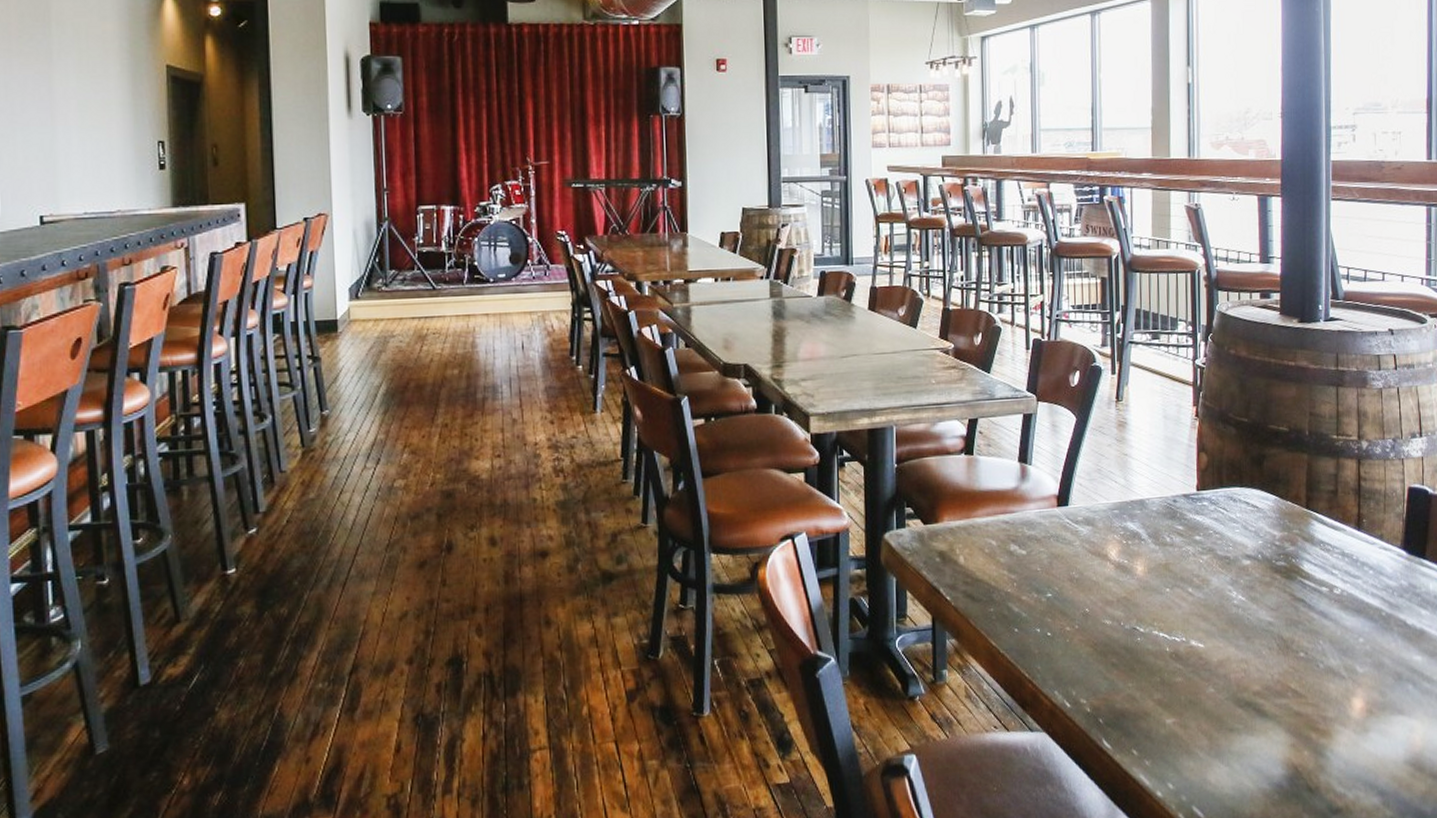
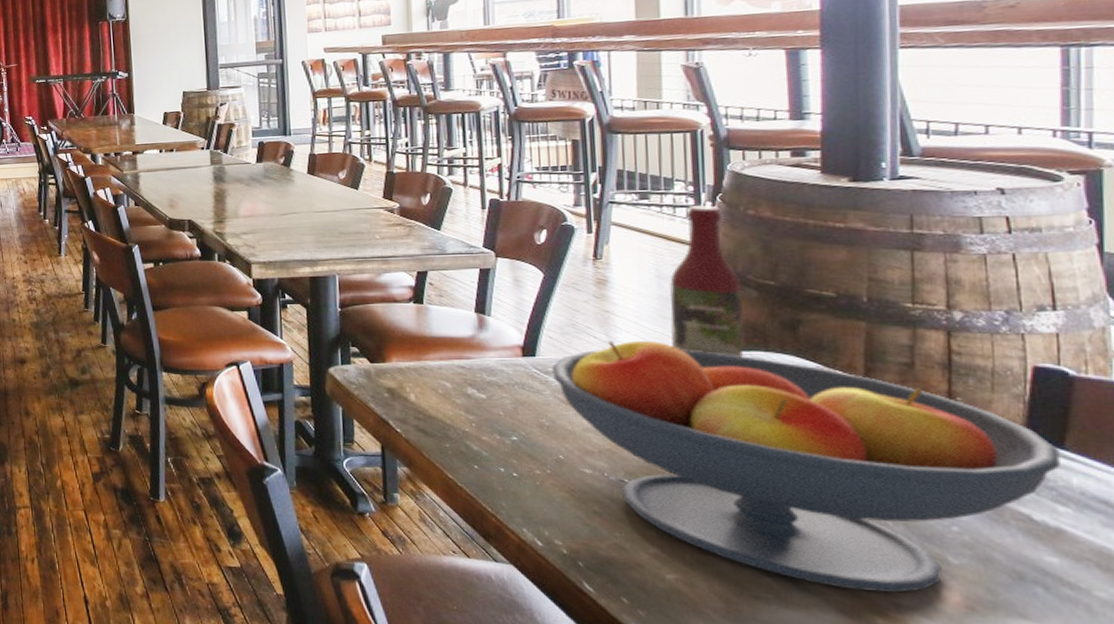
fruit bowl: none [1082,482,1424,710] -> present [552,340,1062,593]
wine bottle: none [1173,344,1226,495] -> present [669,204,743,358]

